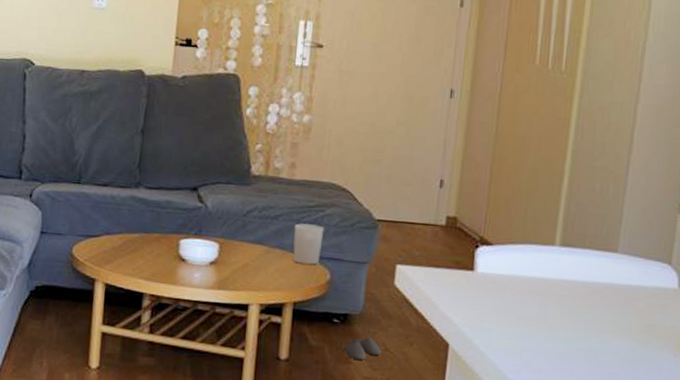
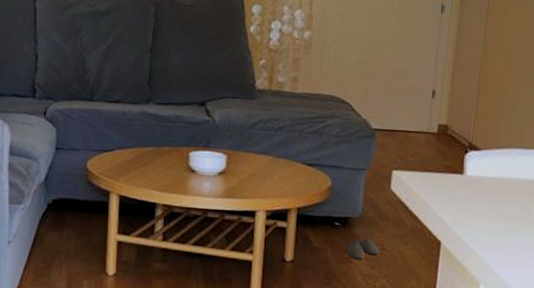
candle holder: present [293,223,324,265] -> none [296,133,325,173]

